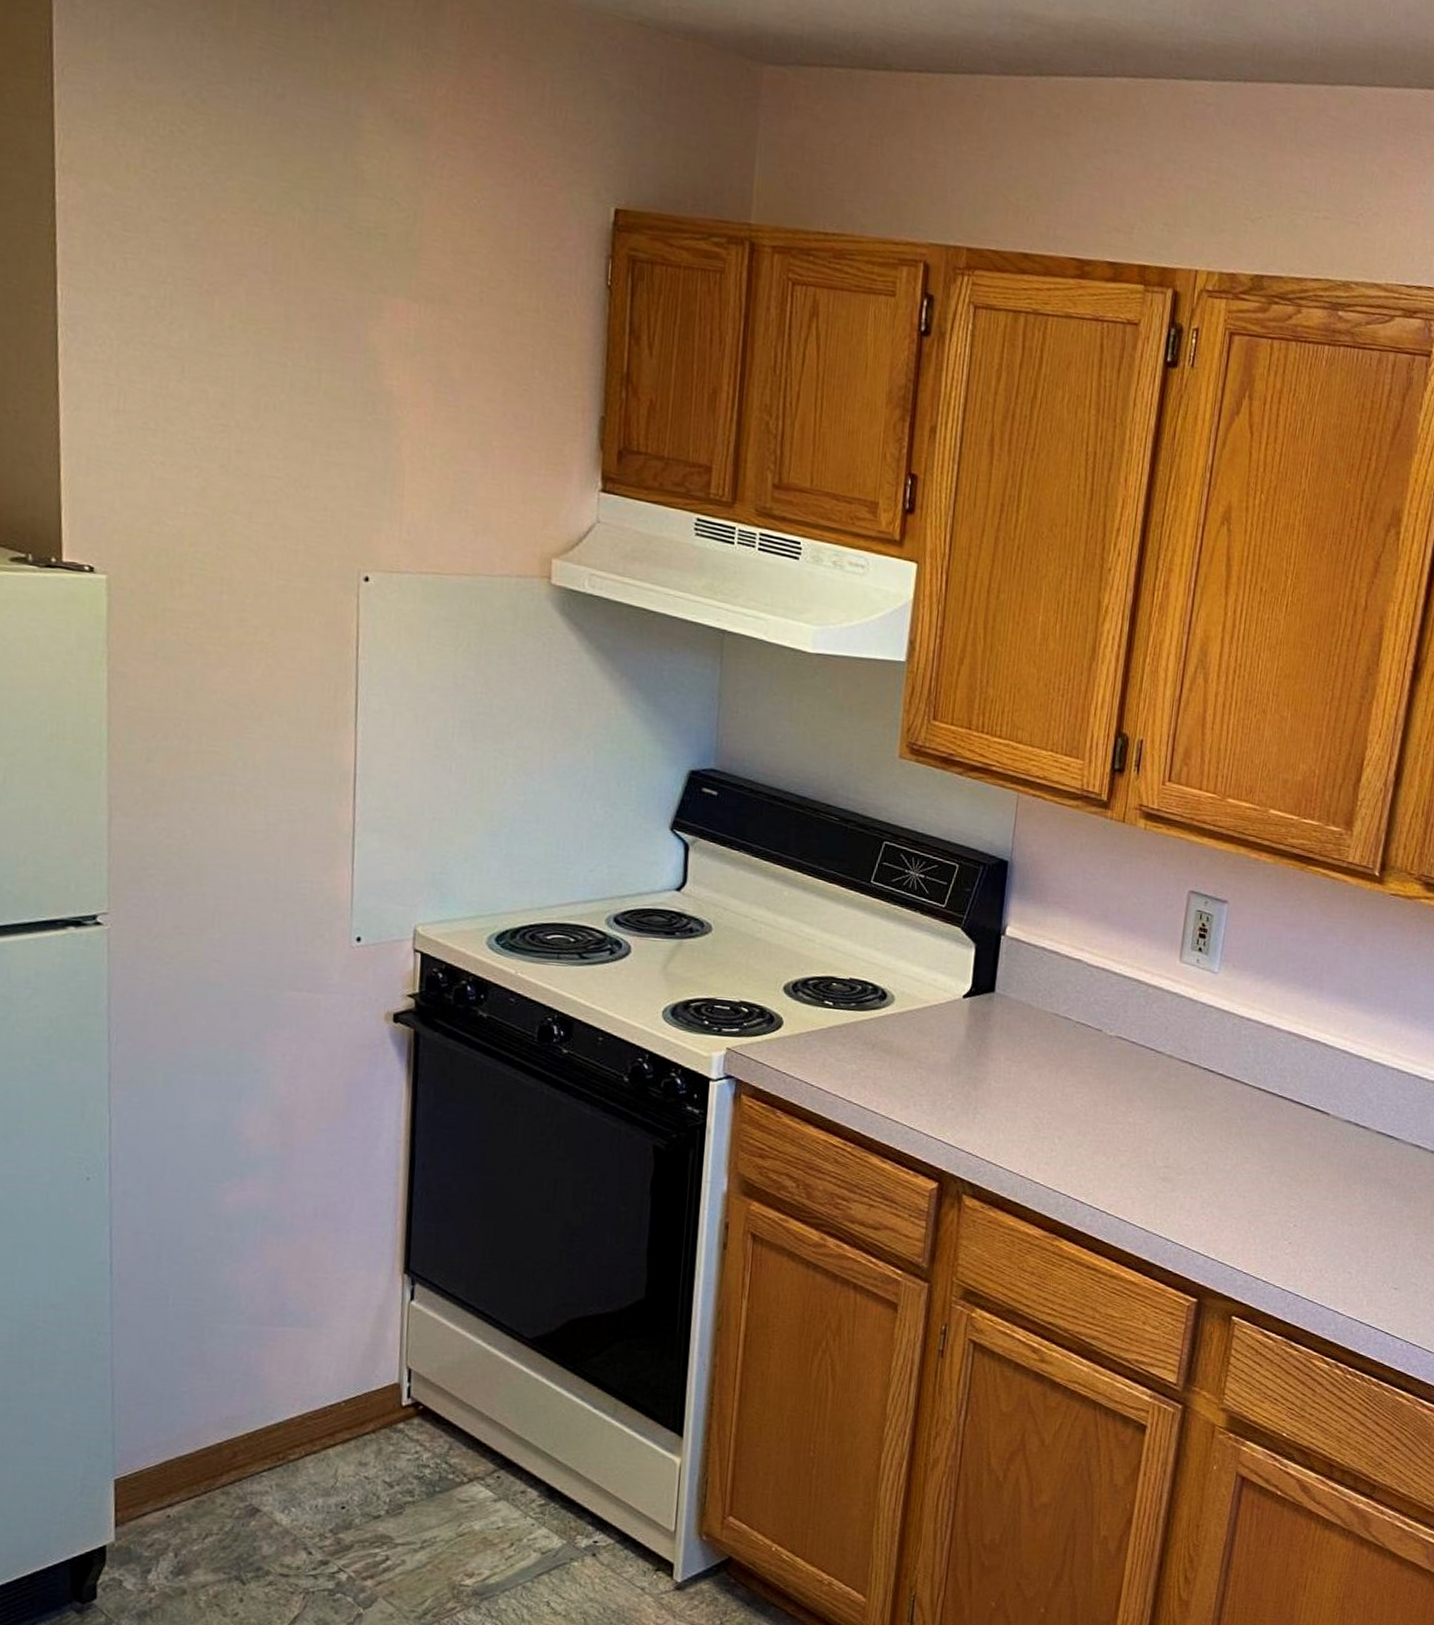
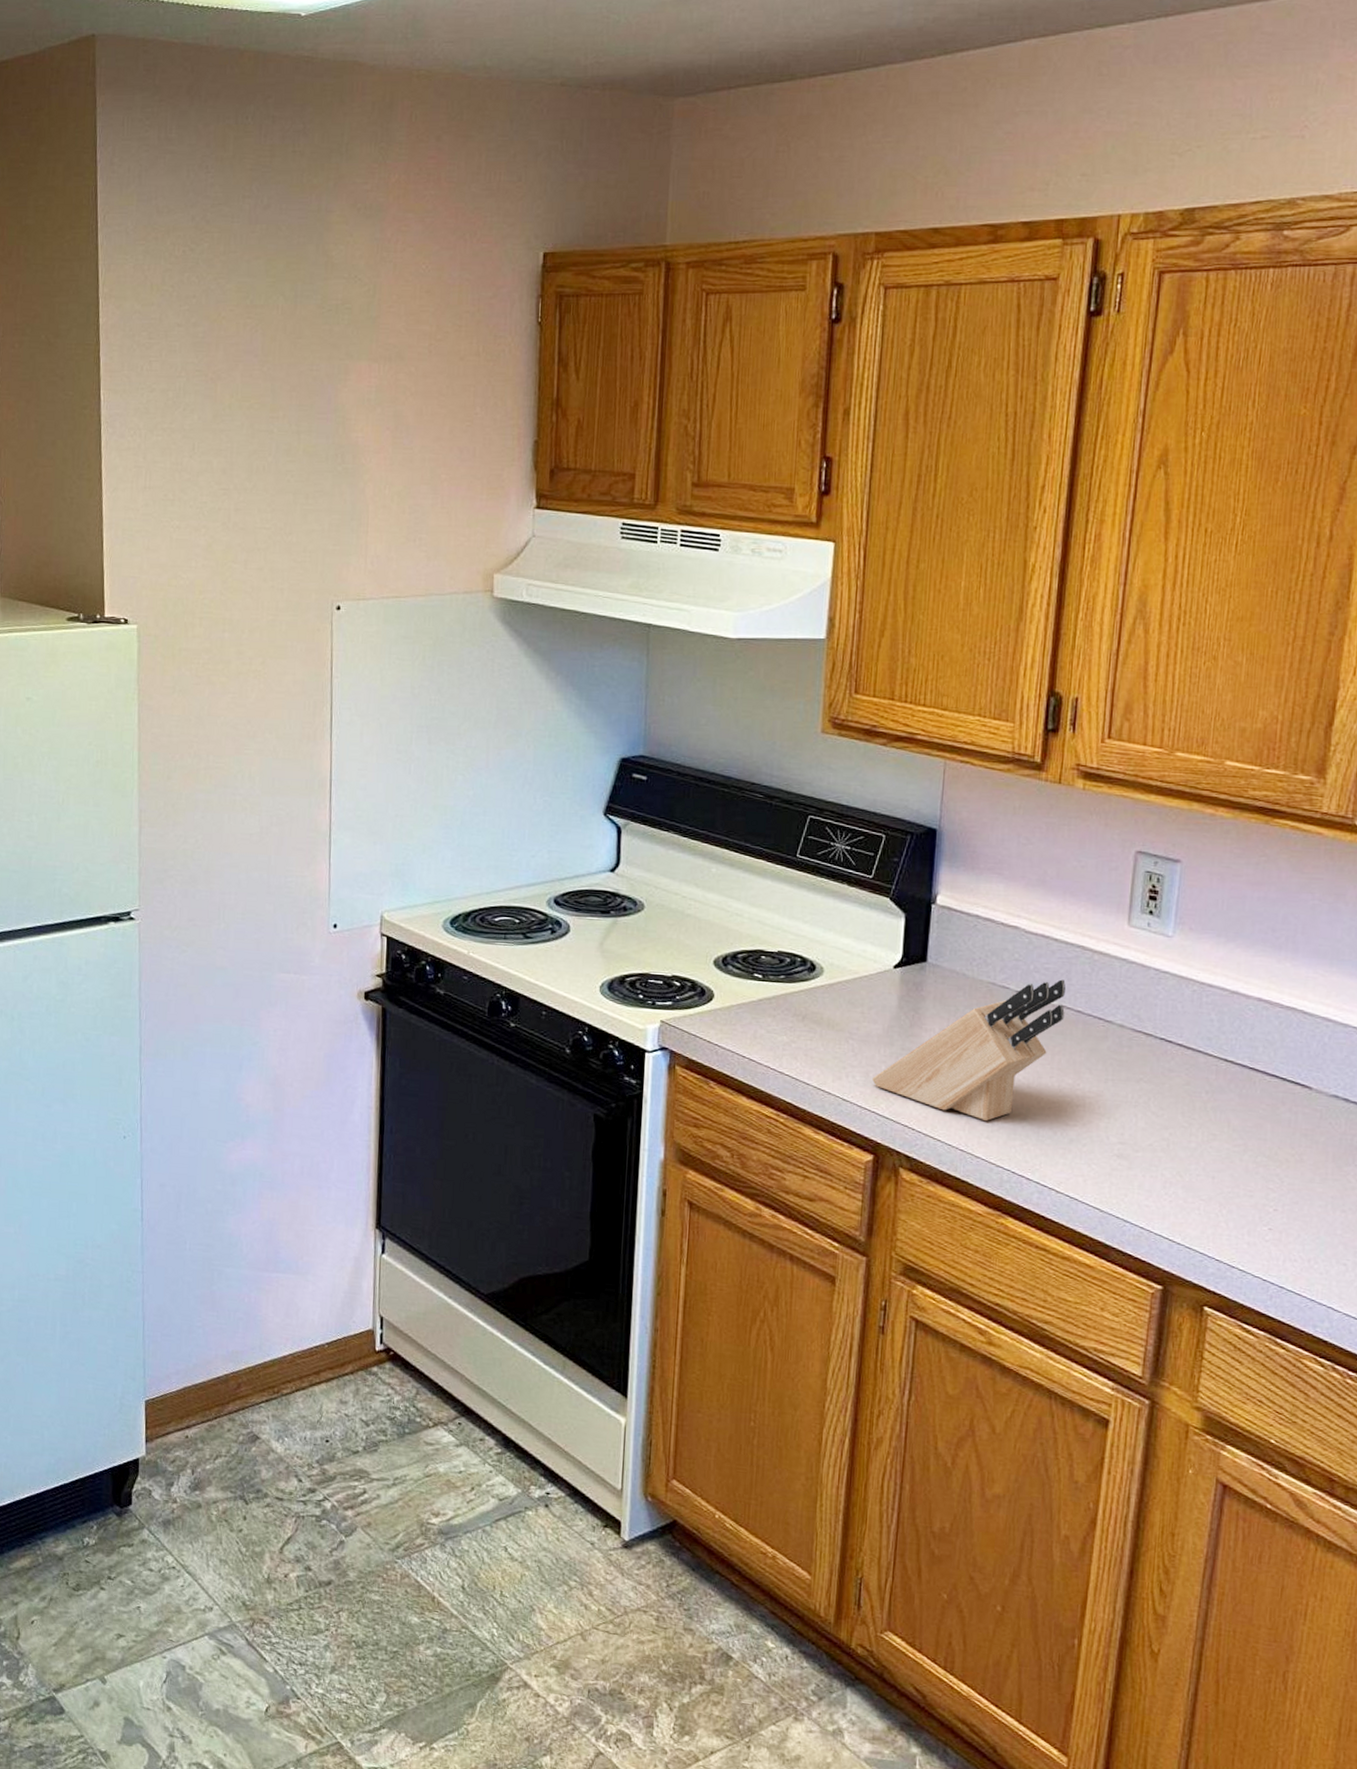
knife block: none [939,1011,1122,1148] -> present [872,979,1066,1122]

